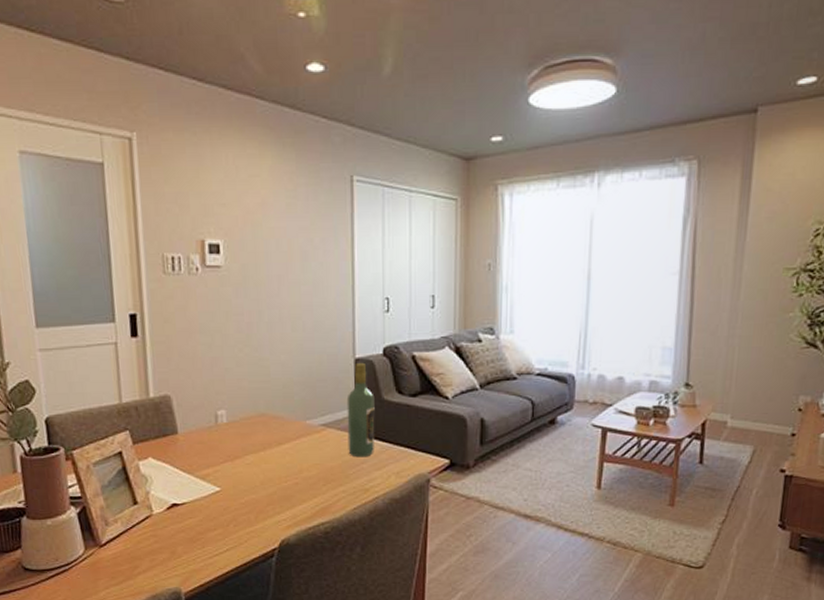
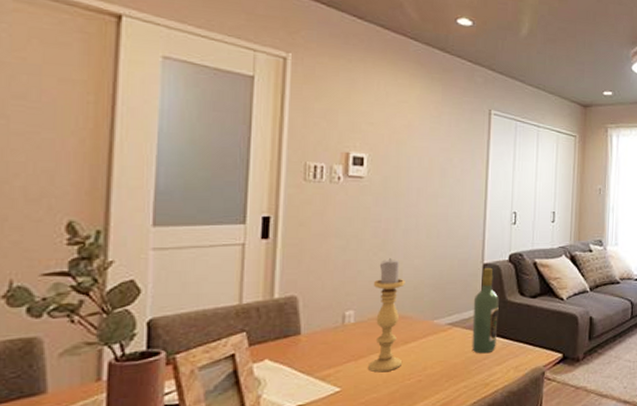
candle holder: none [241,354,278,474] -> present [367,258,405,373]

